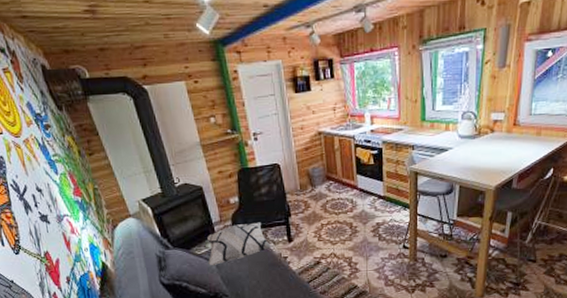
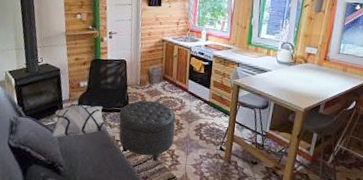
ottoman: none [281,206,350,273] -> present [119,100,176,162]

